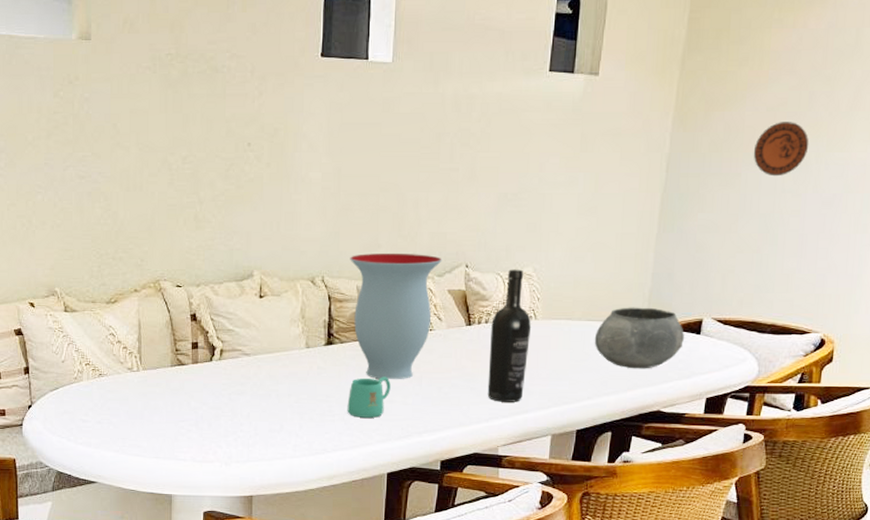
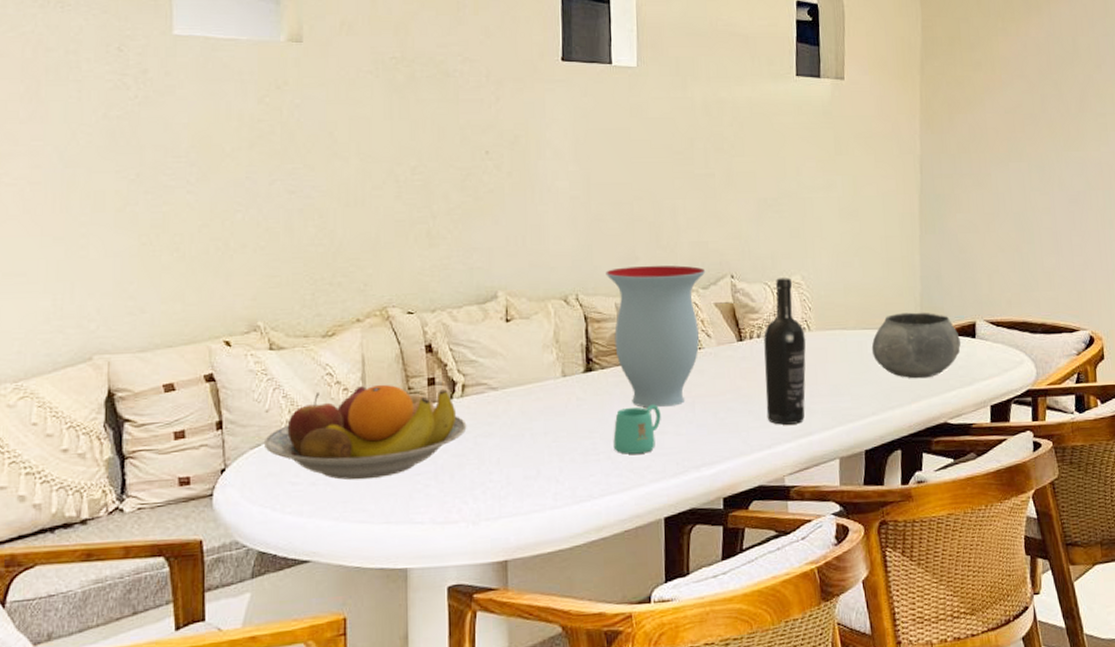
fruit bowl: none [60,345,223,422] -> present [263,384,467,480]
decorative plate: present [753,122,809,177] -> none [999,123,1049,176]

